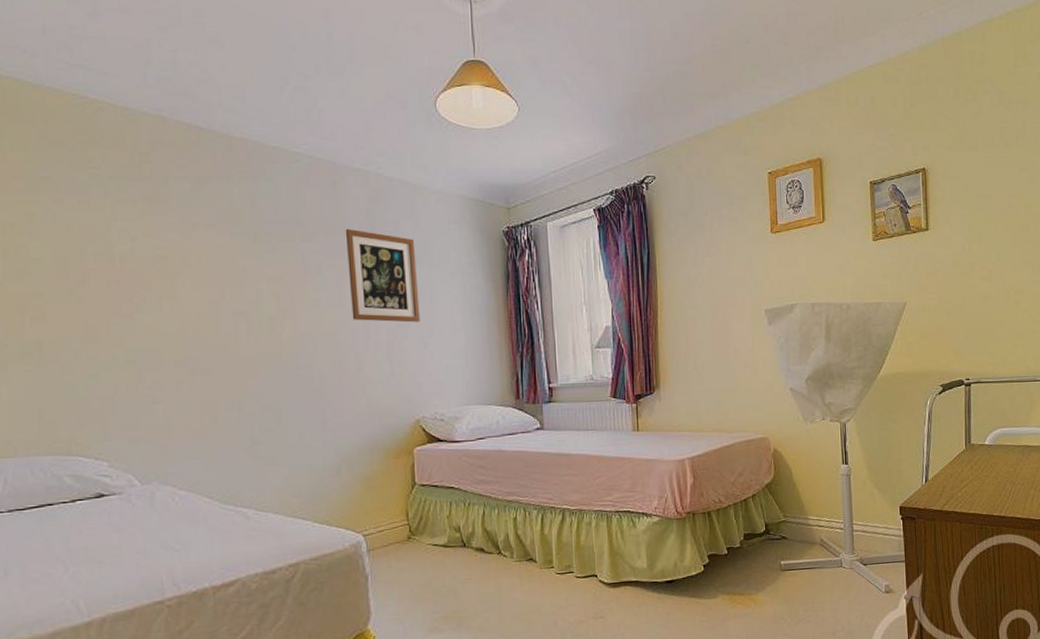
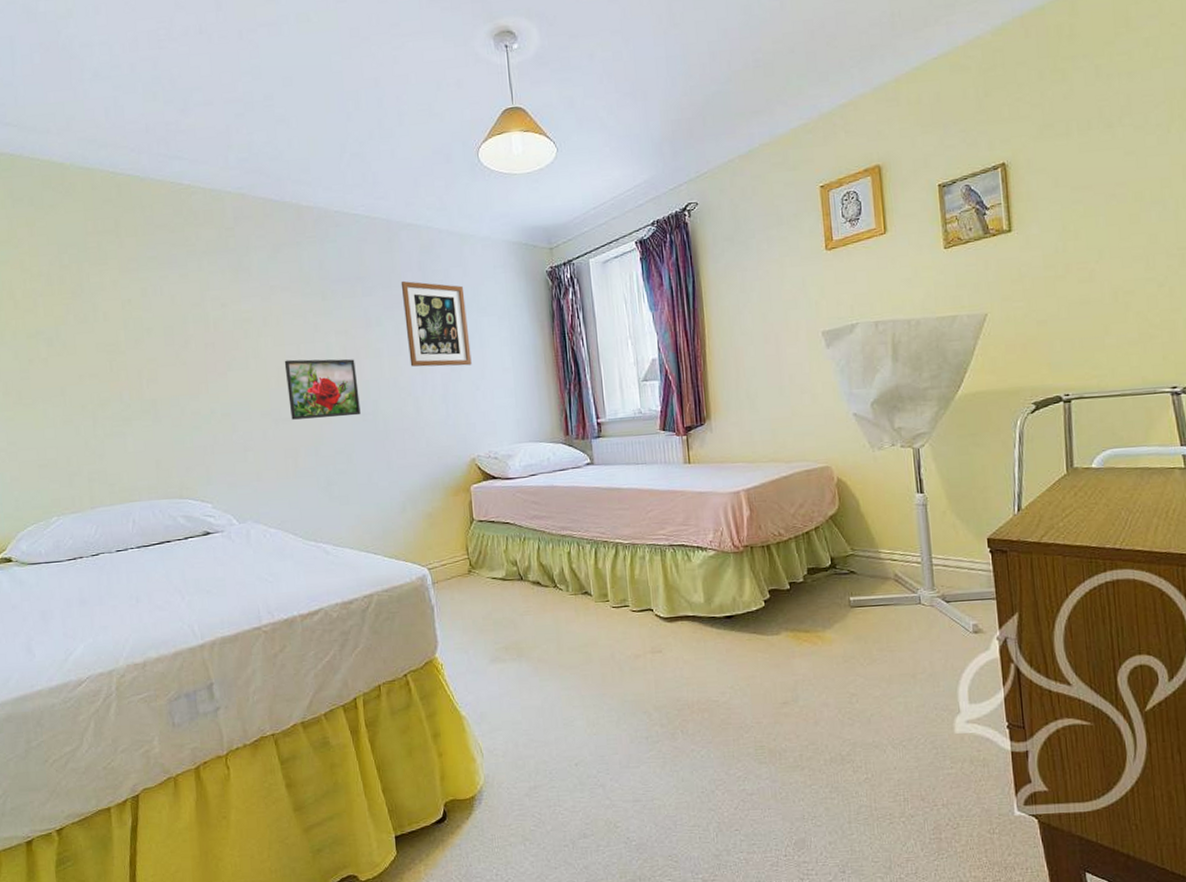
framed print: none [205,304,294,371] -> present [284,359,361,420]

